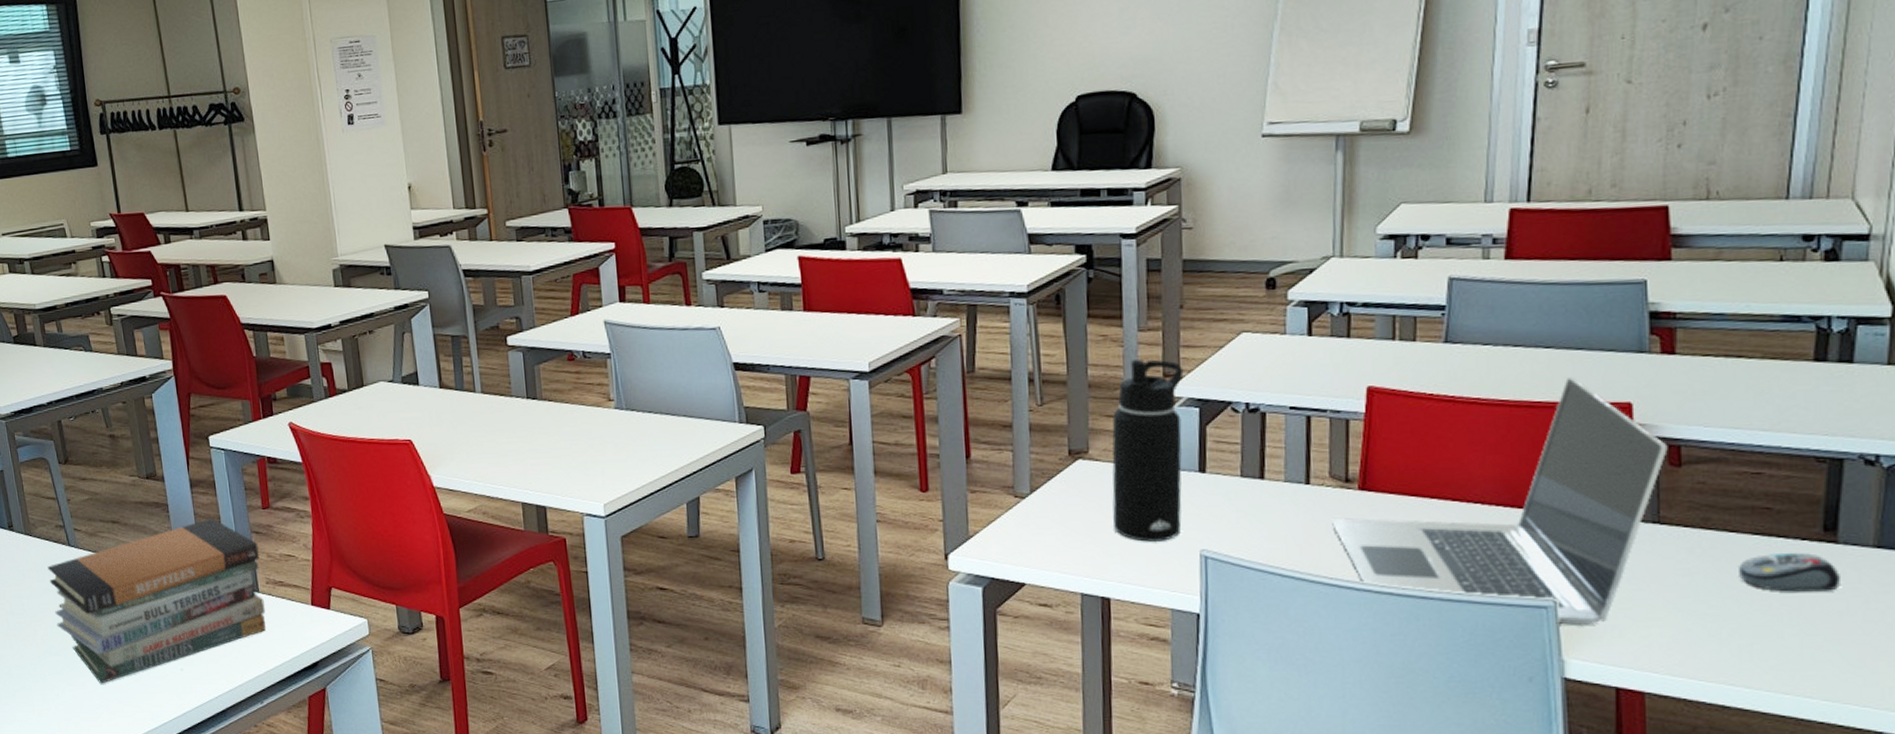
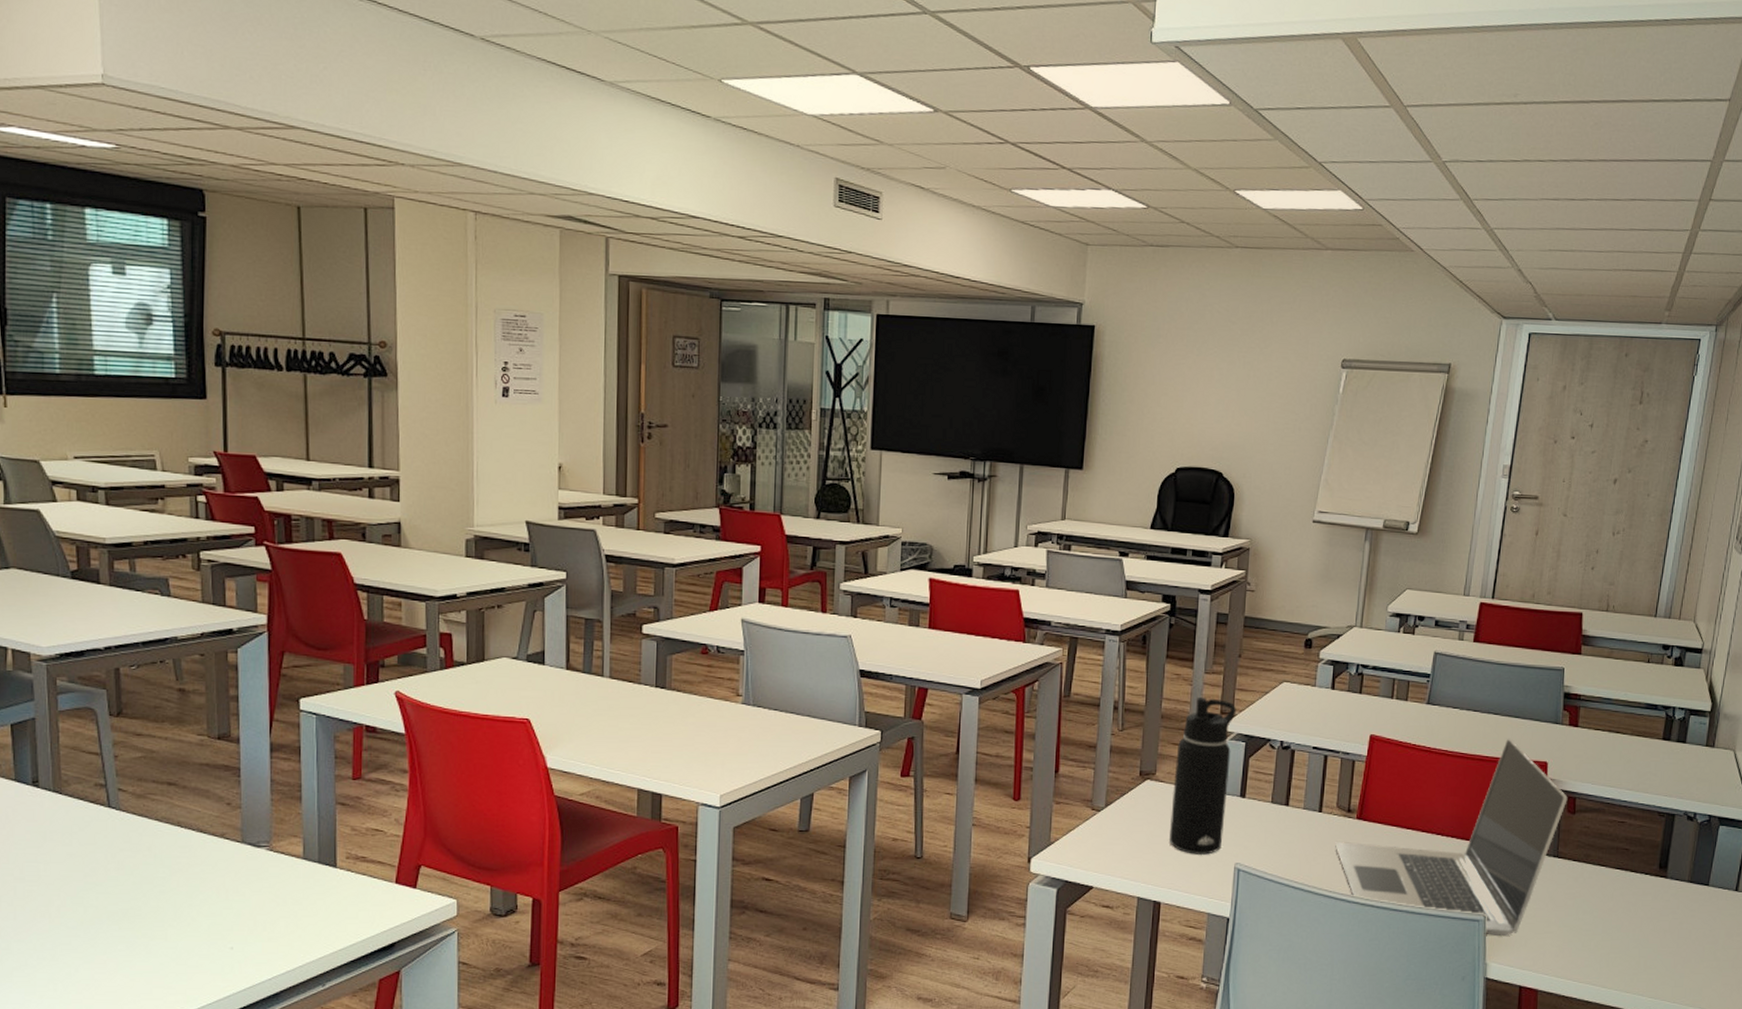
book stack: present [47,518,266,684] -> none [77,785,342,962]
computer mouse: present [1739,552,1840,592] -> none [1605,883,1667,914]

